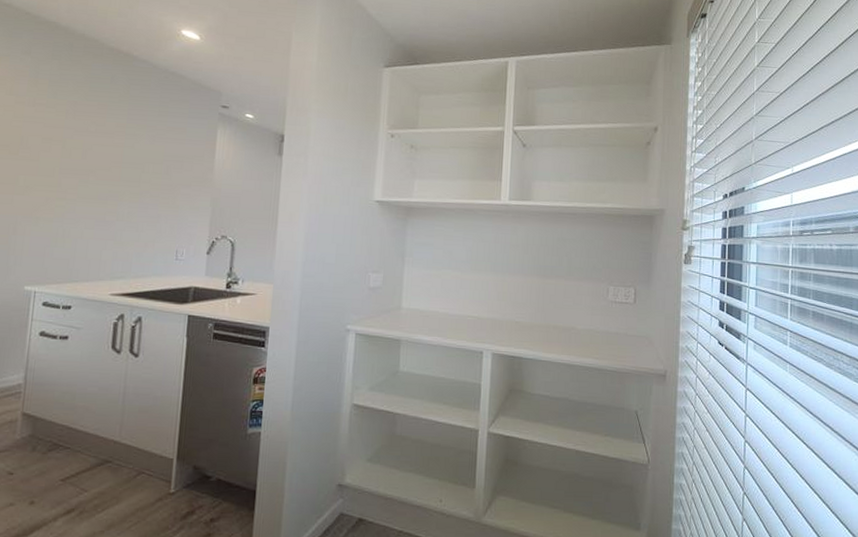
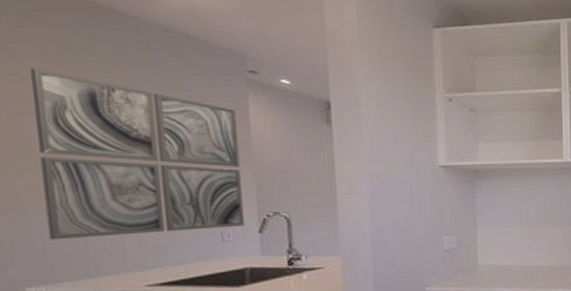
wall art: none [49,101,206,247] -> present [29,67,244,240]

